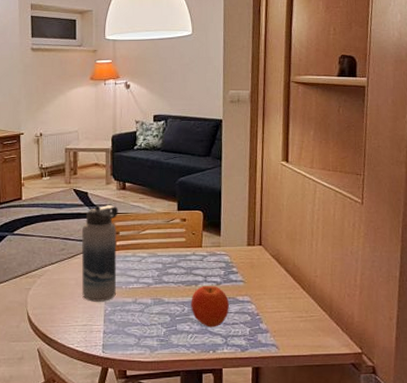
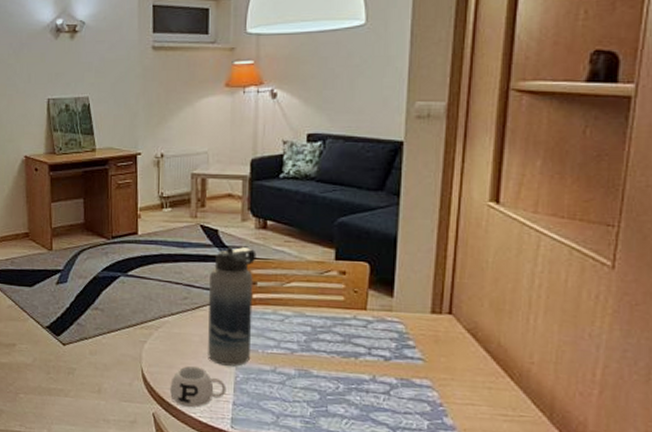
mug: none [52,304,98,339] -> present [170,365,227,408]
fruit: present [191,286,230,328] -> none [348,360,402,415]

